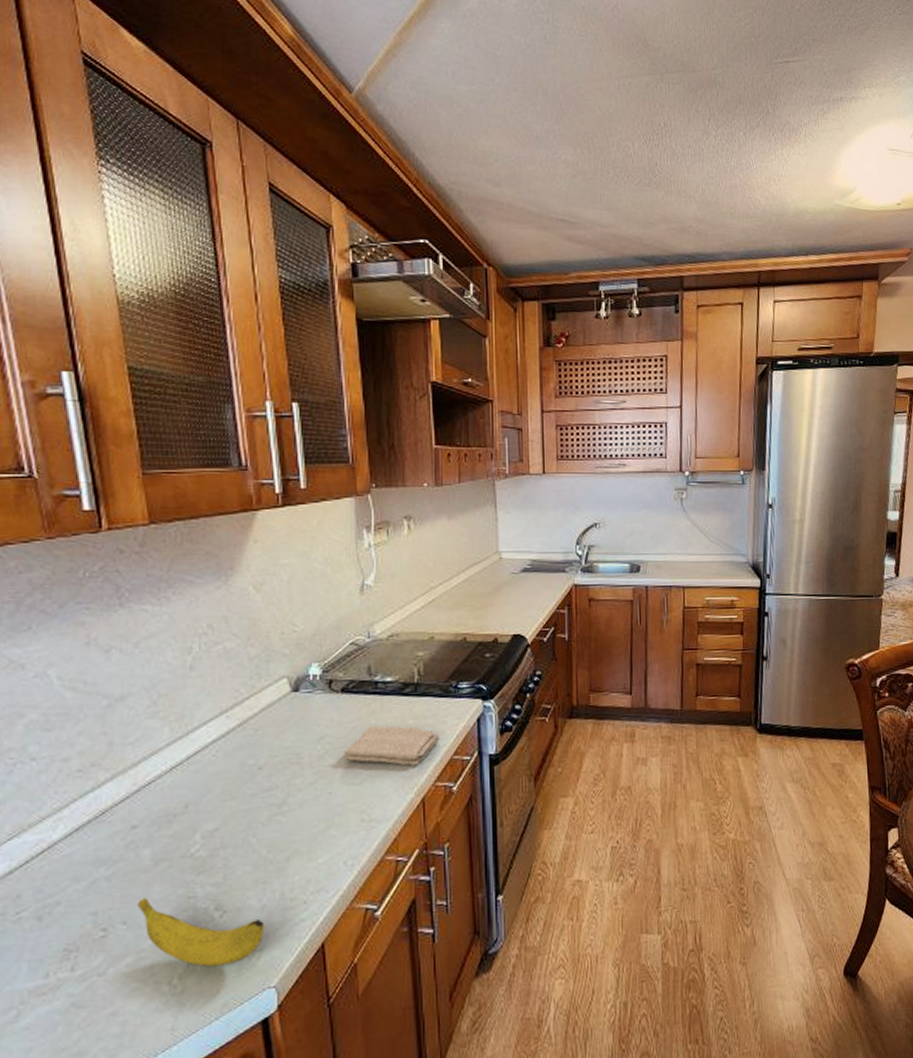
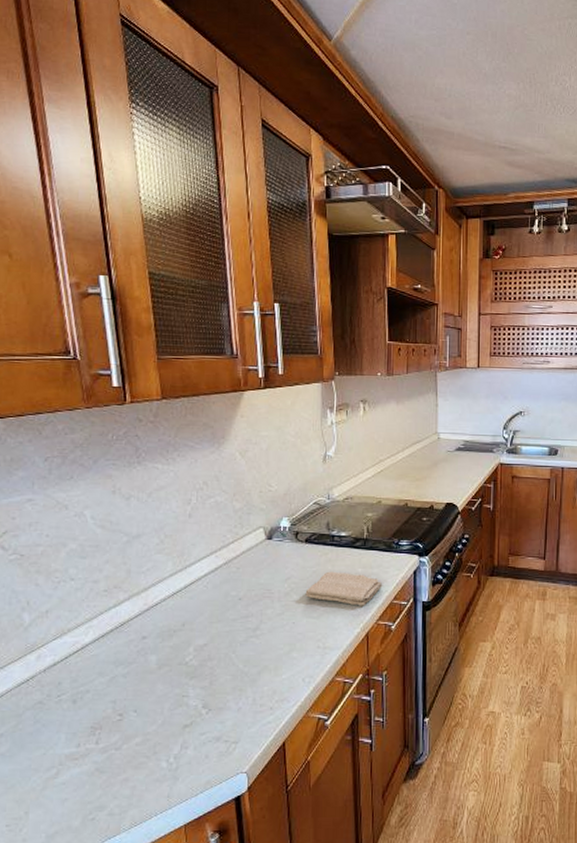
banana: present [138,897,265,968] -> none [146,693,240,752]

